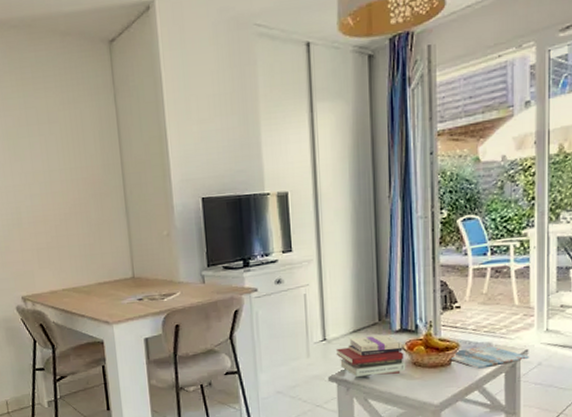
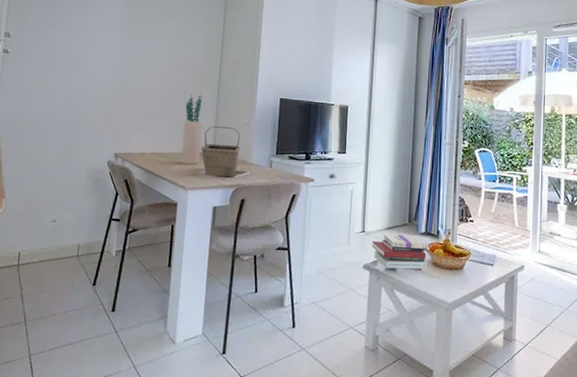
vase: none [90,210,120,296] -> present [181,94,202,165]
basket: none [118,243,164,305] -> present [201,126,241,178]
magazine: present [450,344,529,369] -> none [463,256,525,276]

